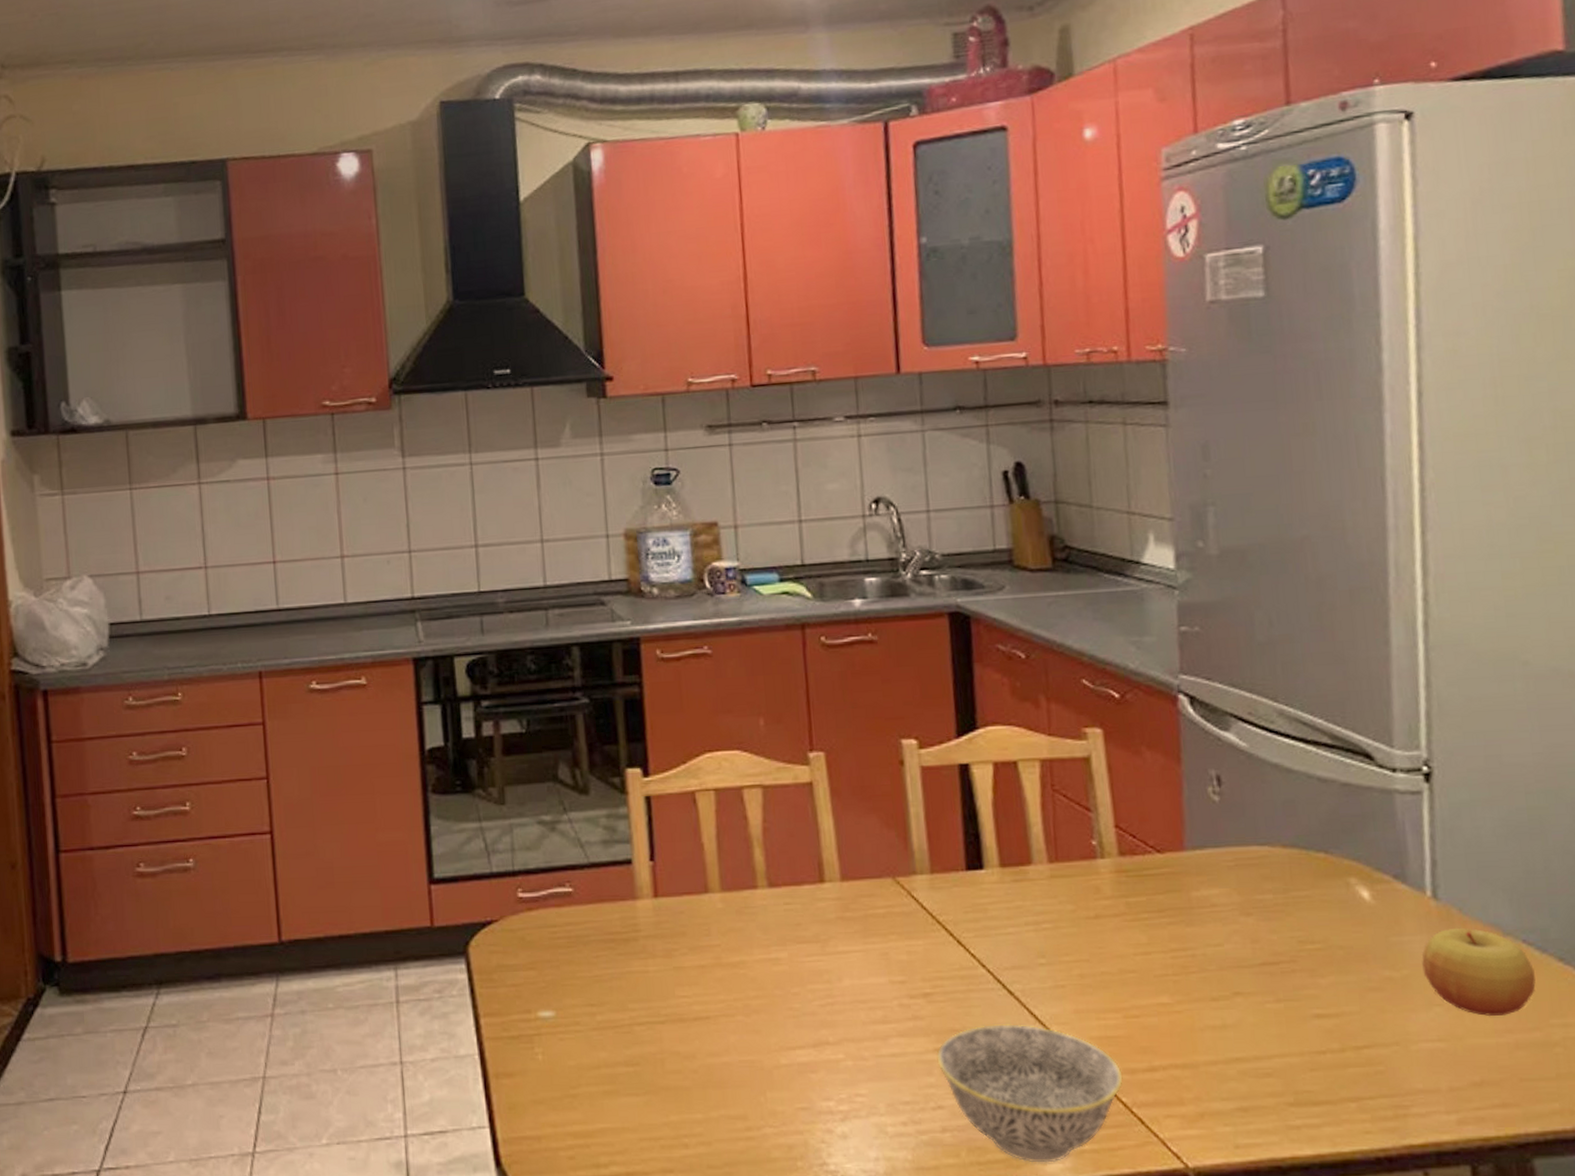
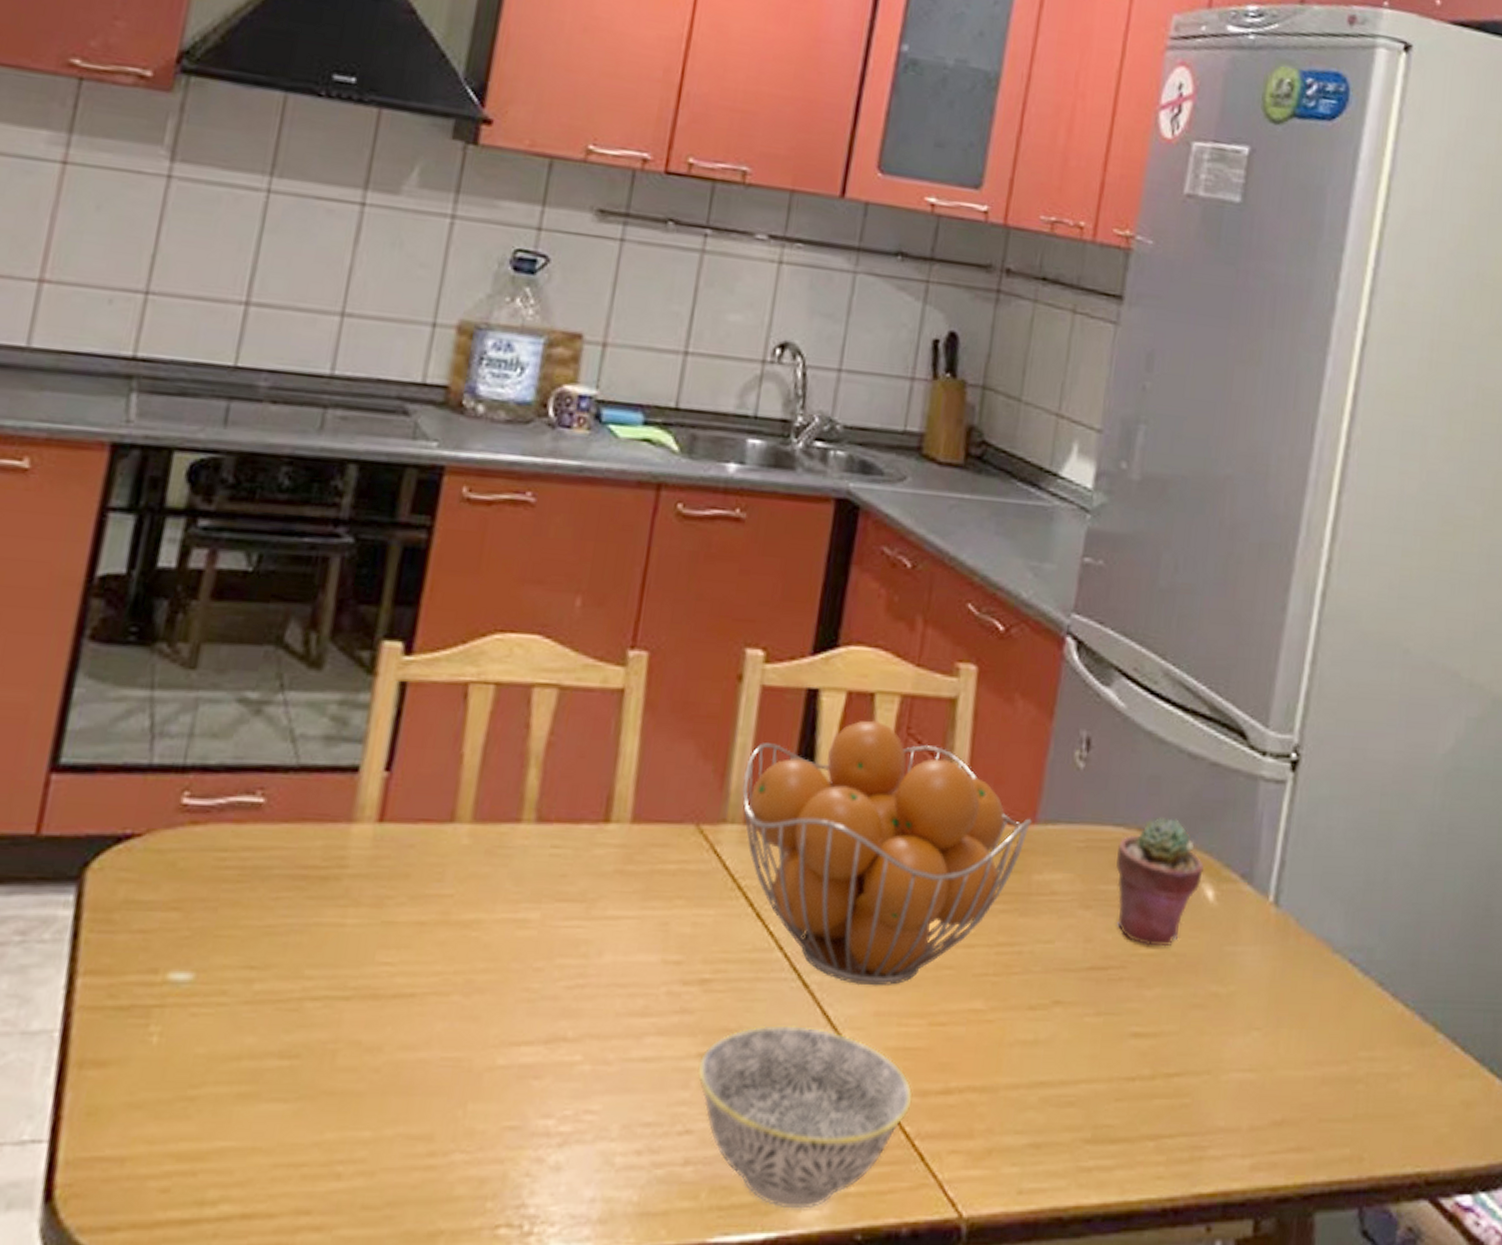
fruit basket: none [922,782,1181,991] -> present [742,720,1032,986]
potted succulent: none [1265,834,1356,942] -> present [1116,818,1205,947]
apple: present [1422,928,1536,1017] -> none [1249,941,1354,1046]

